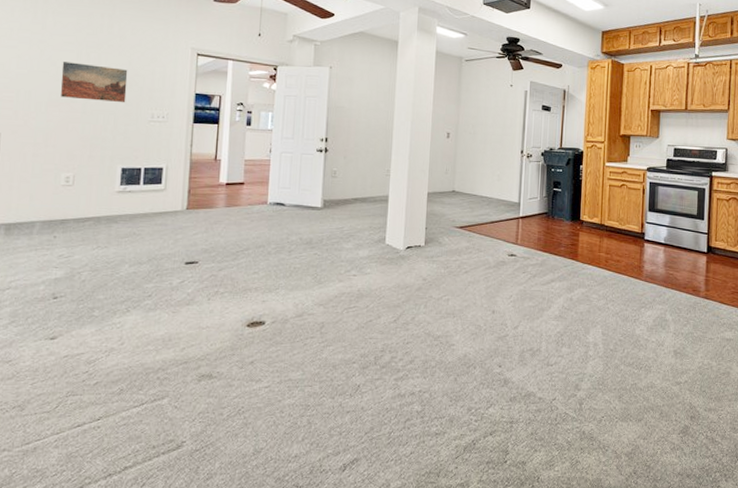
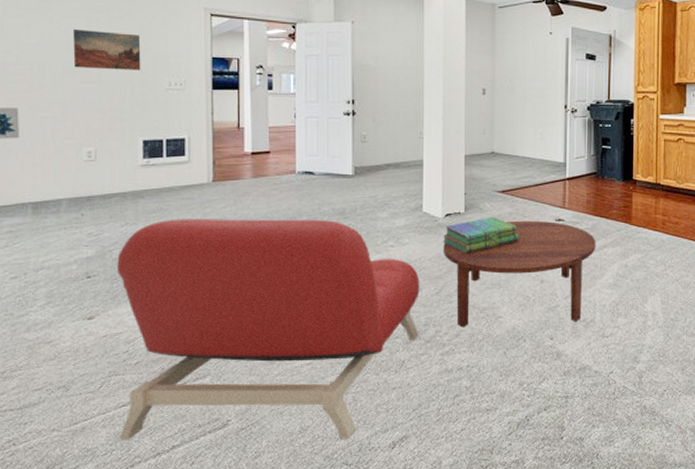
armchair: none [71,244,379,462] -> present [117,219,420,440]
stack of books: none [402,250,474,284] -> present [442,216,519,254]
coffee table: none [403,254,545,354] -> present [443,220,596,328]

